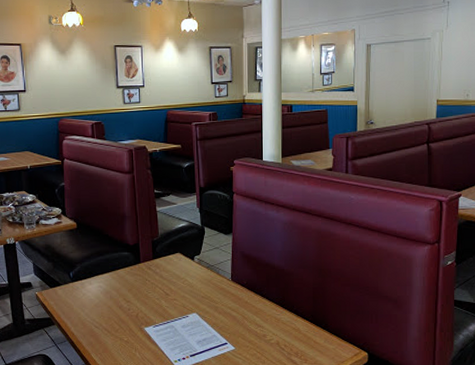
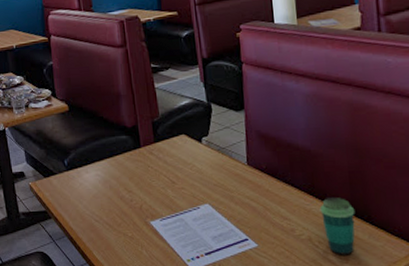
cup: none [287,308,315,356] -> present [319,196,355,255]

